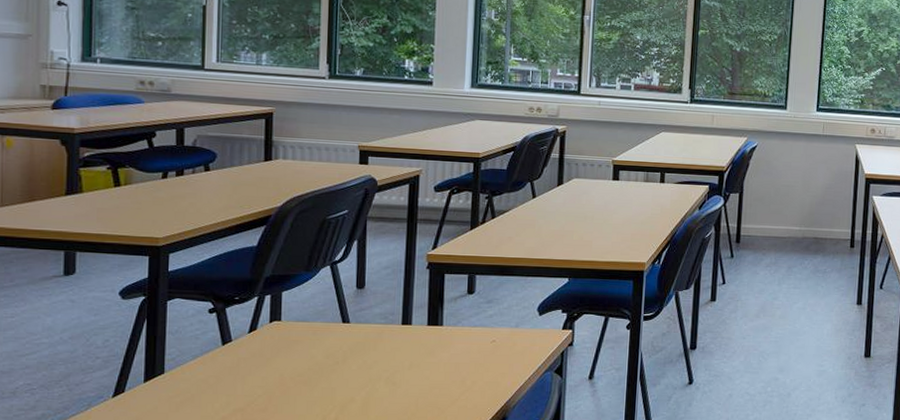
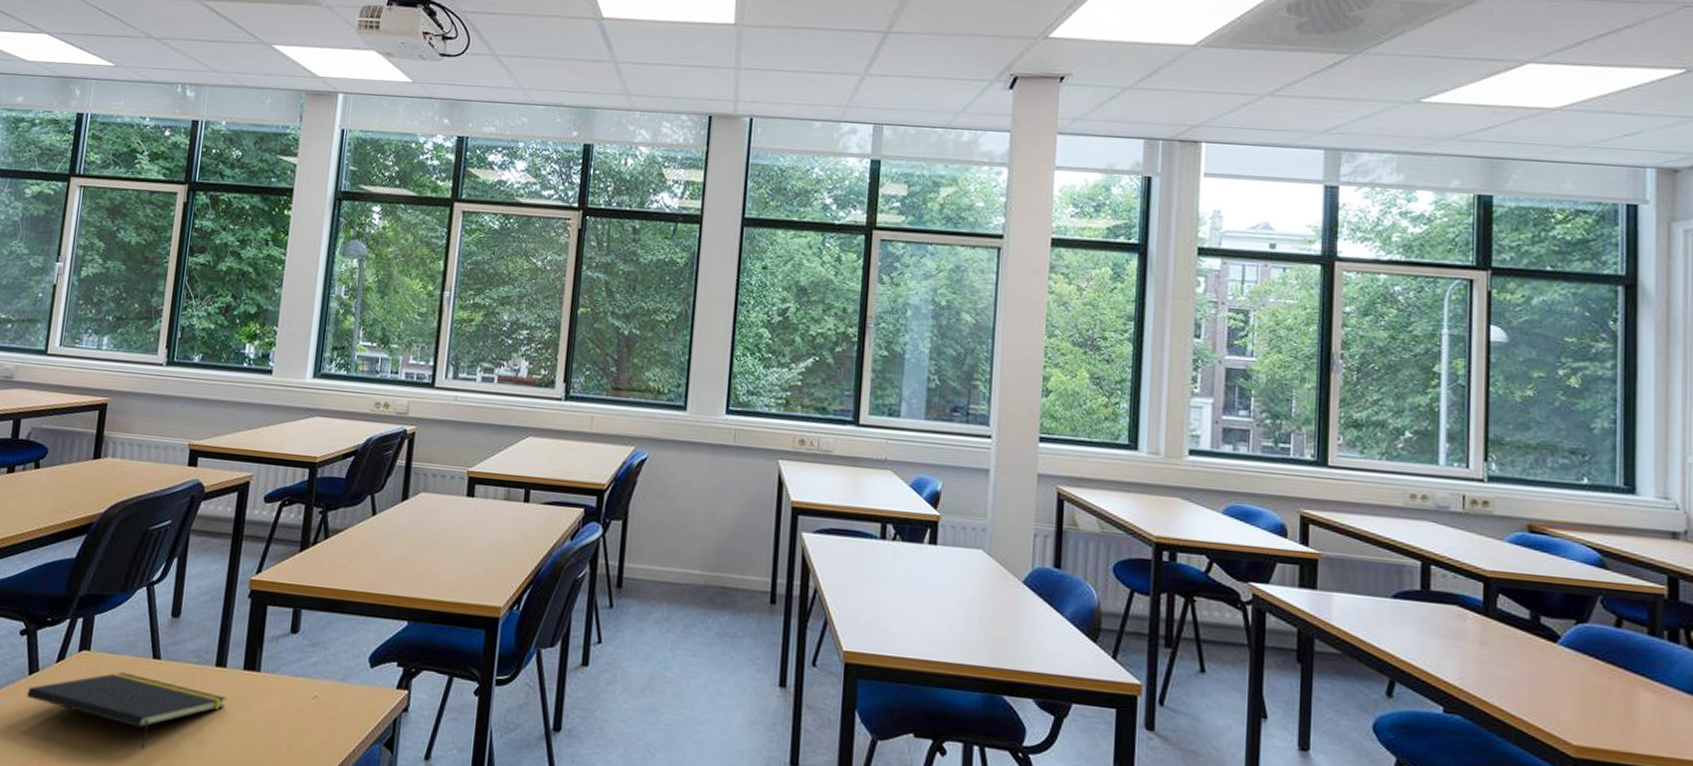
notepad: none [222,336,415,395] -> present [27,672,227,750]

